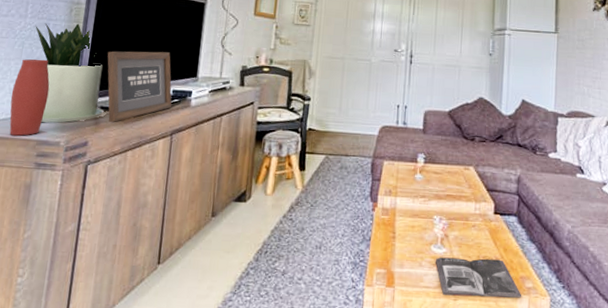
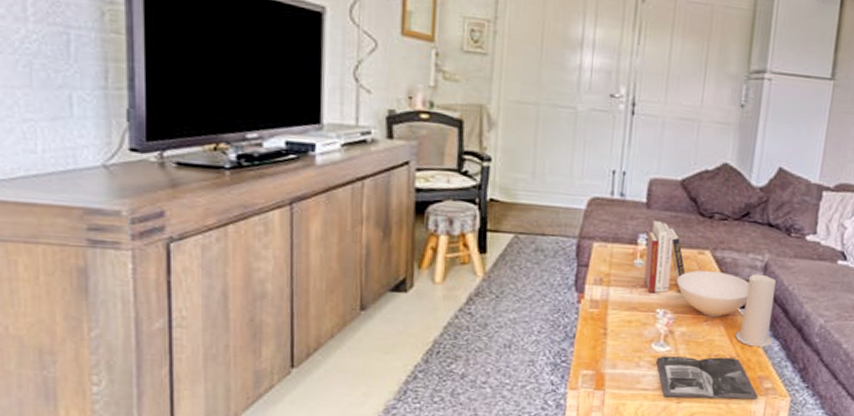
vase: present [9,59,50,136] -> none [27,87,90,202]
planter: present [35,23,104,123] -> none [45,32,183,185]
picture frame: present [107,51,172,122] -> none [175,80,287,185]
books: none [423,143,455,203] -> present [644,220,686,293]
bowl: none [449,183,507,224] -> present [677,270,749,318]
candle: none [498,185,530,250] -> present [735,273,777,347]

